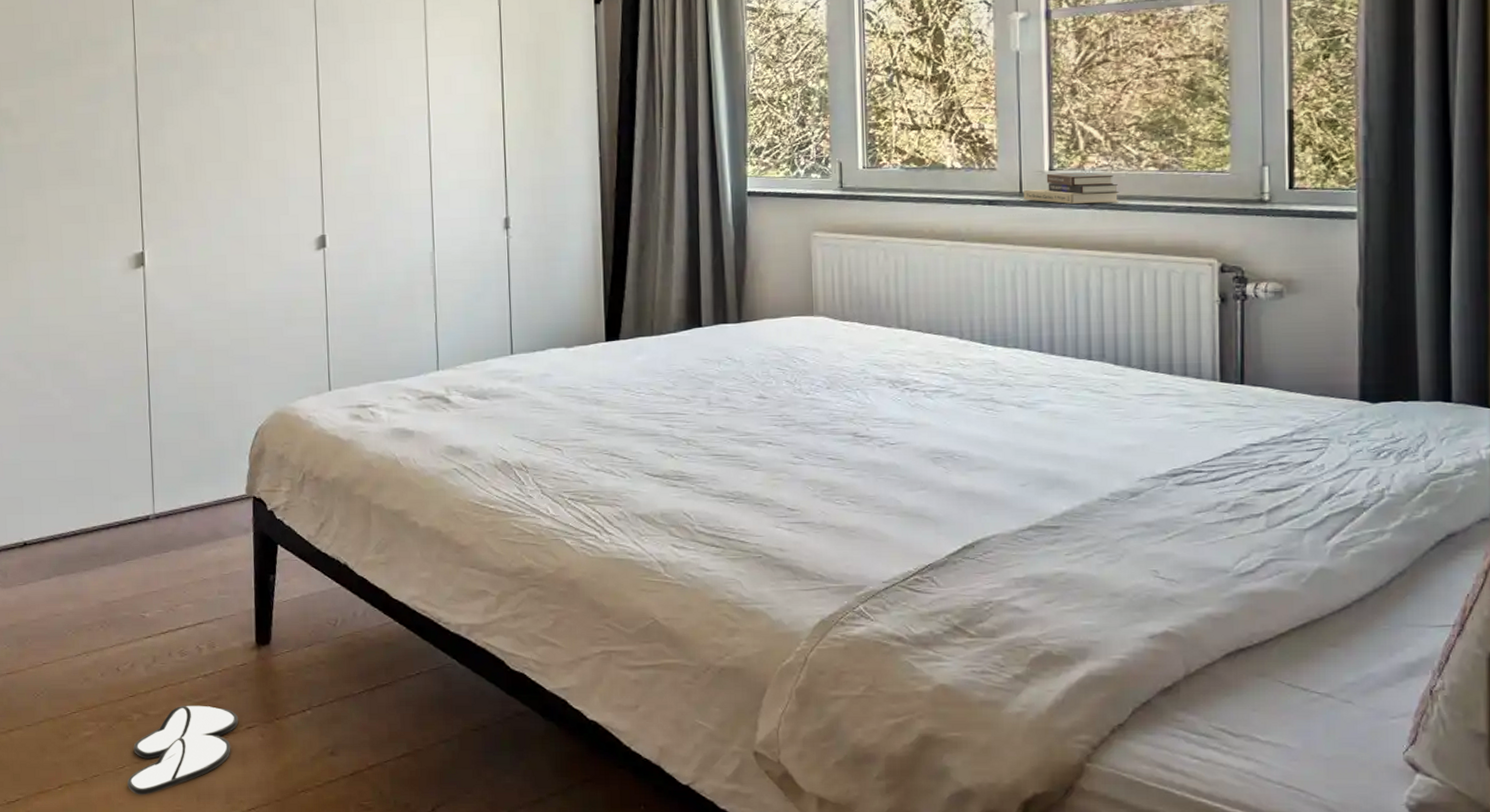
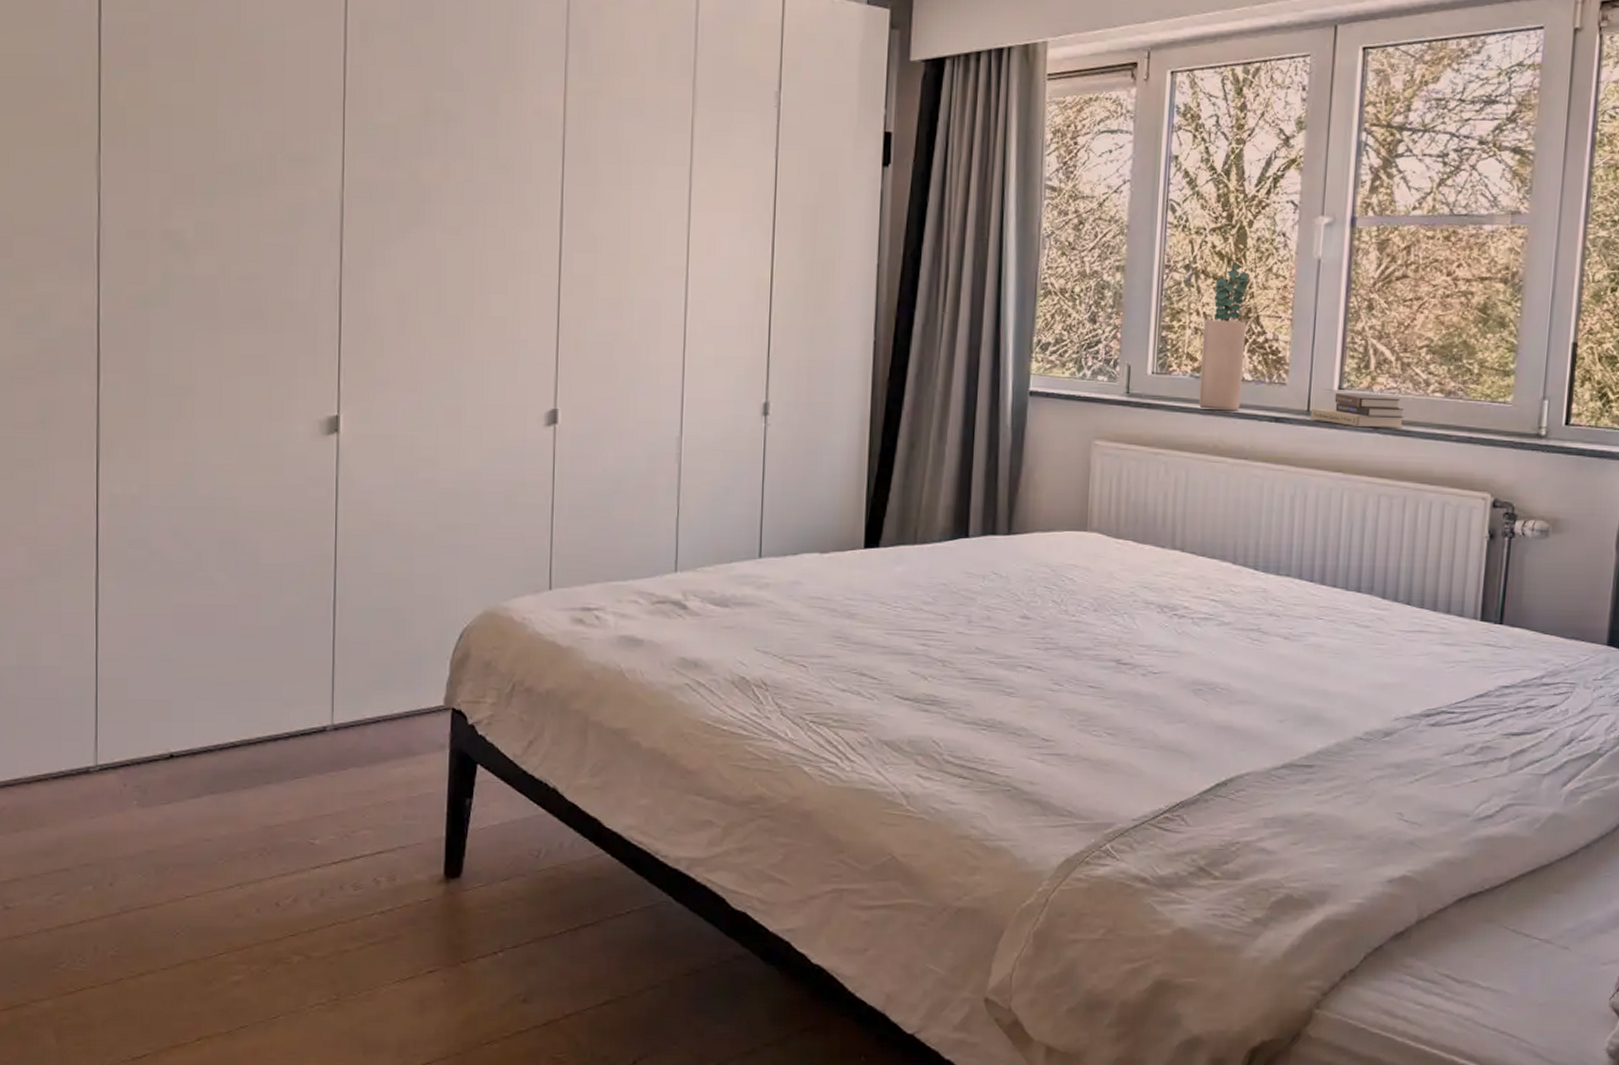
slippers: present [127,705,239,795] -> none [281,946,418,1049]
vase: none [909,56,952,198] -> present [1199,257,1249,411]

